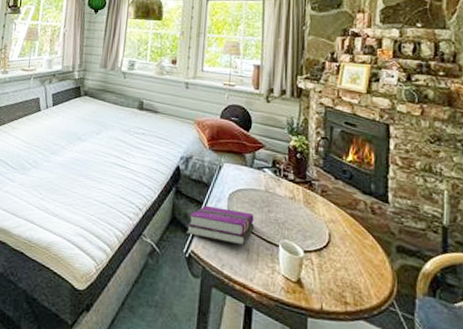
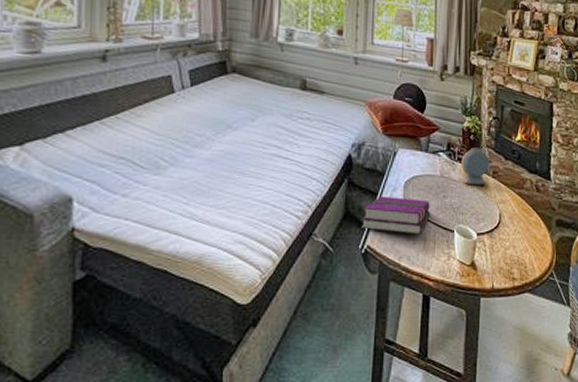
alarm clock: none [287,165,319,203] -> present [461,147,491,185]

